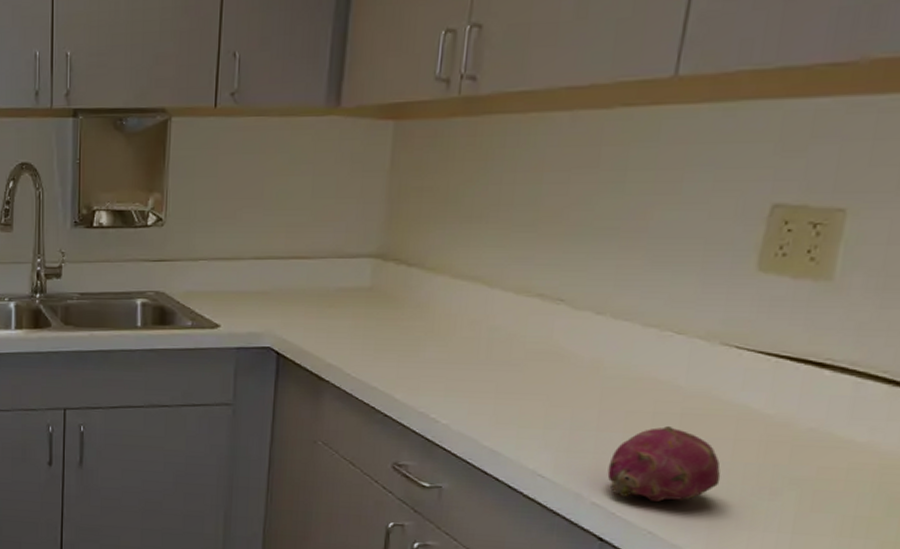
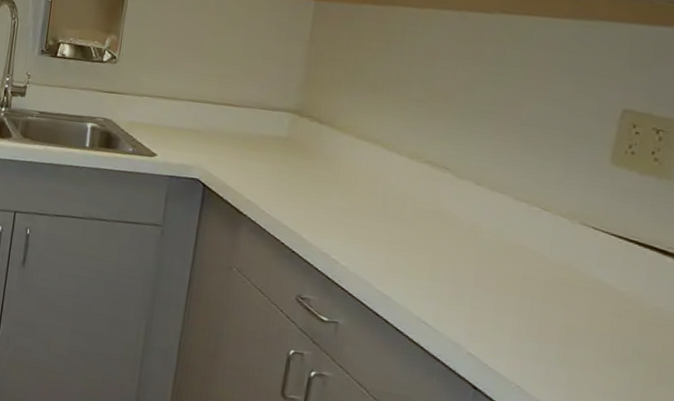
fruit: present [607,427,721,503] -> none [482,291,580,360]

